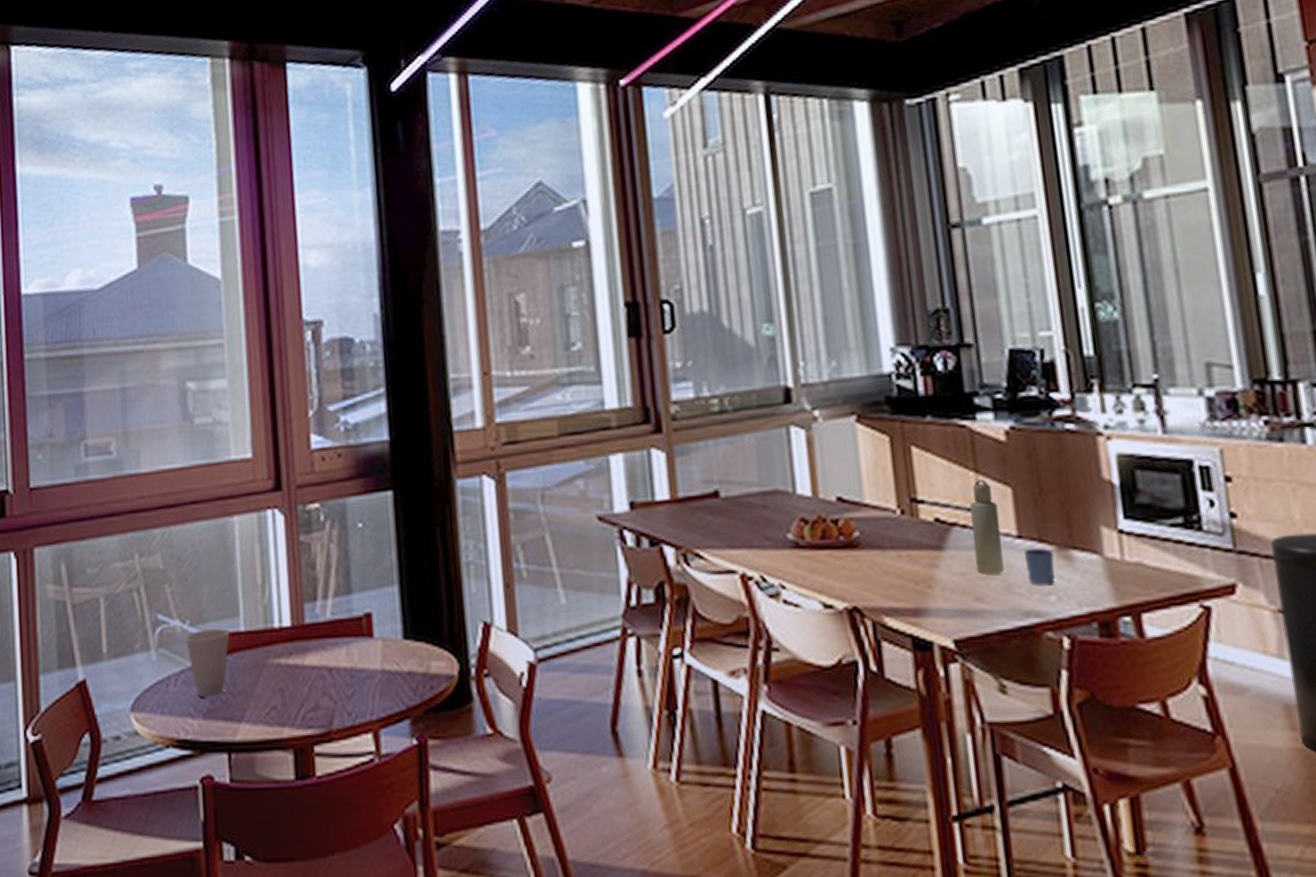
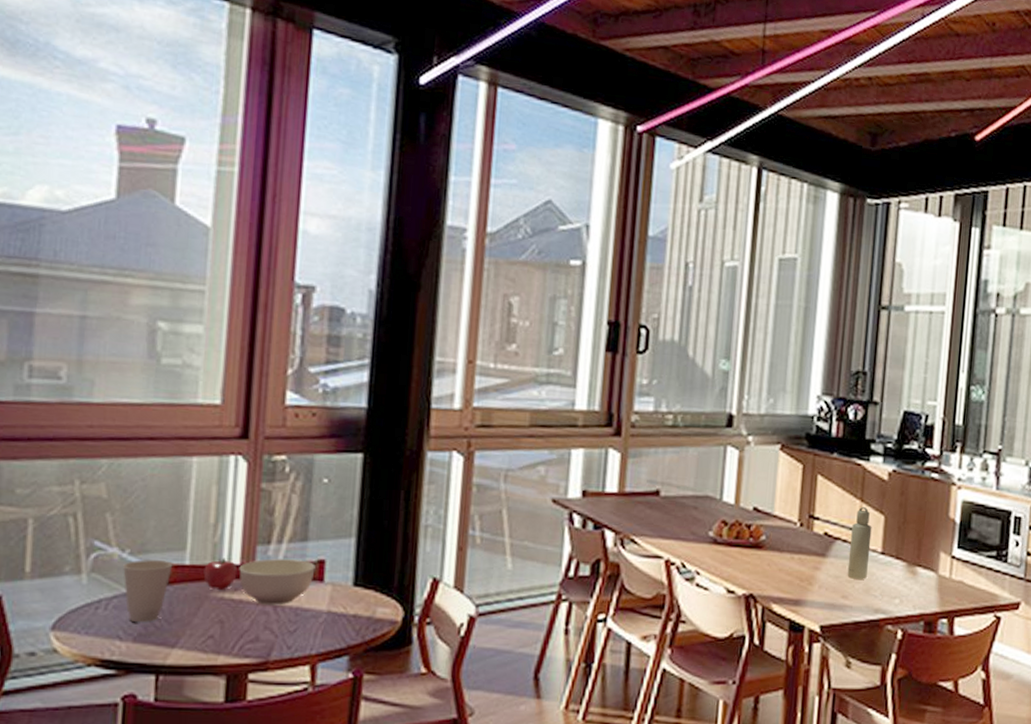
fruit: none [258,620,290,656] -> present [203,558,238,590]
bowl: none [290,615,363,668] -> present [239,559,316,605]
mug: present [1025,548,1055,586] -> none [882,563,904,592]

